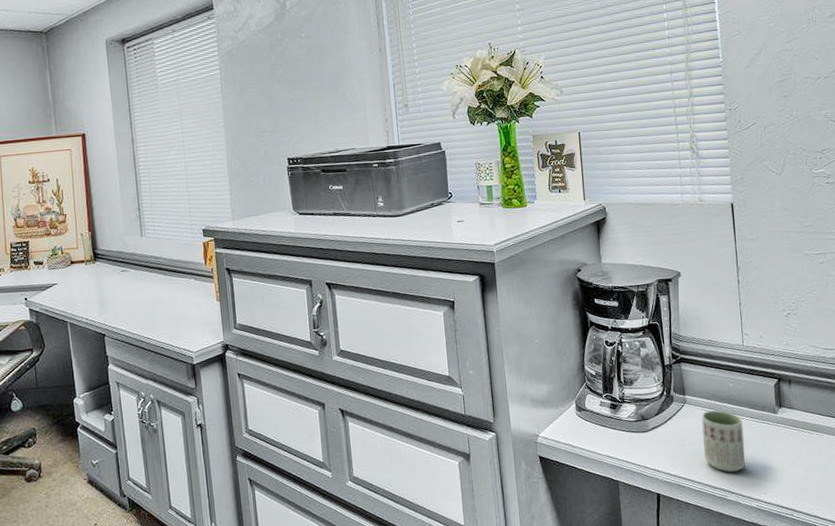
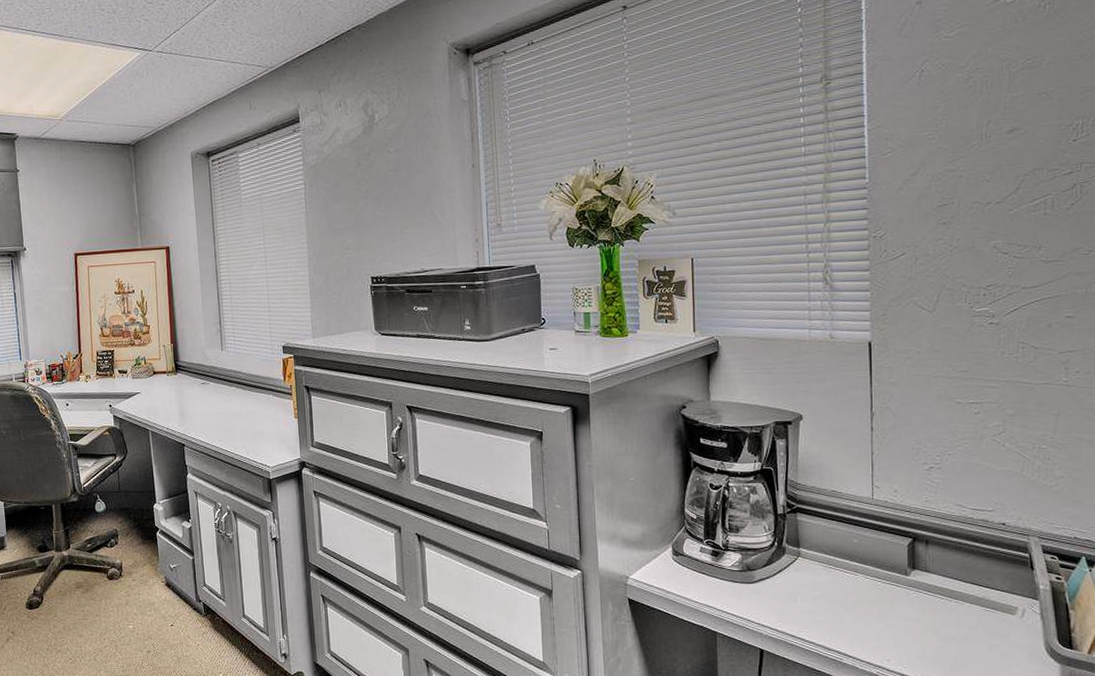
cup: present [701,410,745,473] -> none [817,566,867,635]

